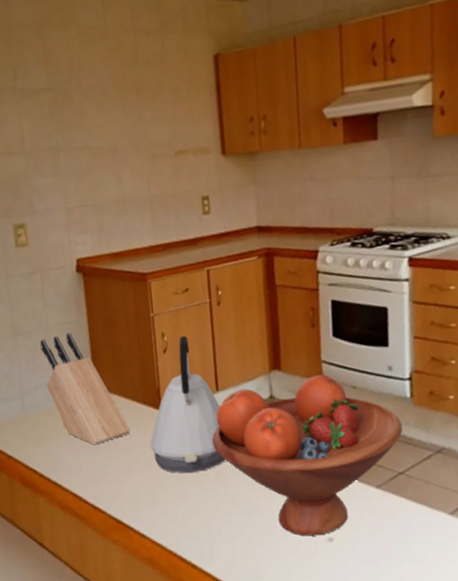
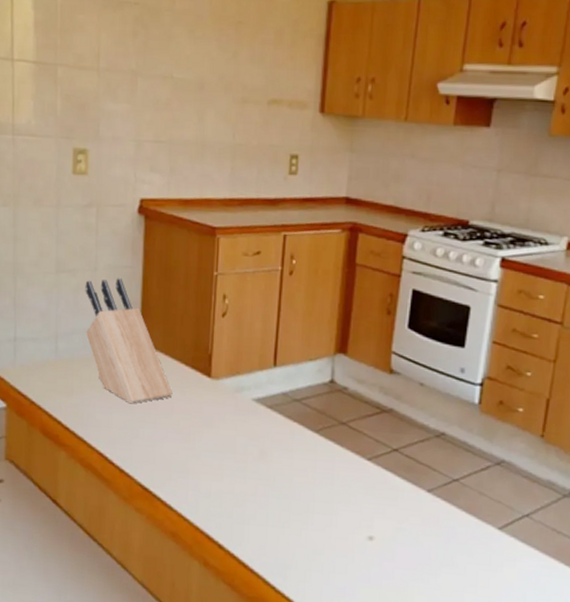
kettle: present [150,335,225,474] -> none [192,301,276,449]
fruit bowl: present [212,375,403,537] -> none [261,366,465,533]

